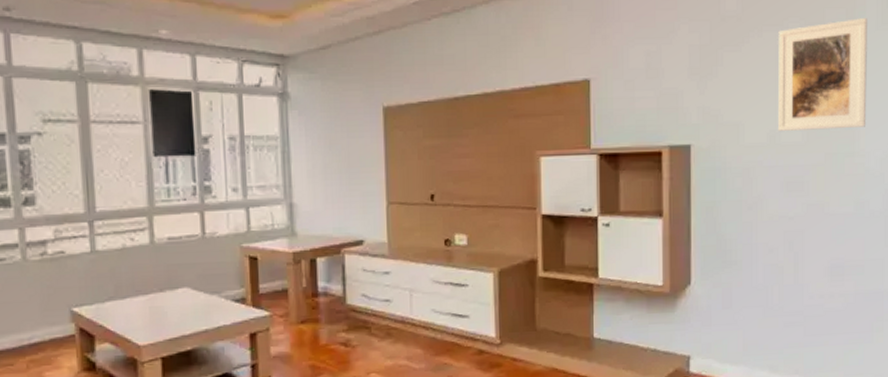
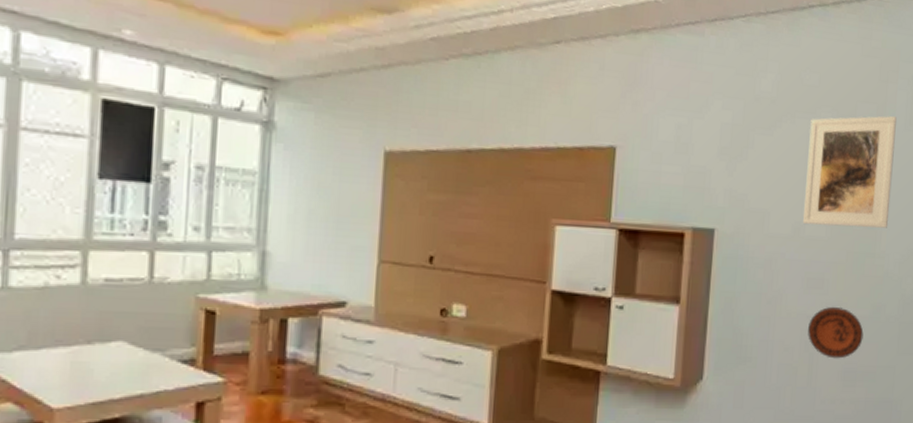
decorative plate: none [791,206,848,256] -> present [808,306,864,359]

